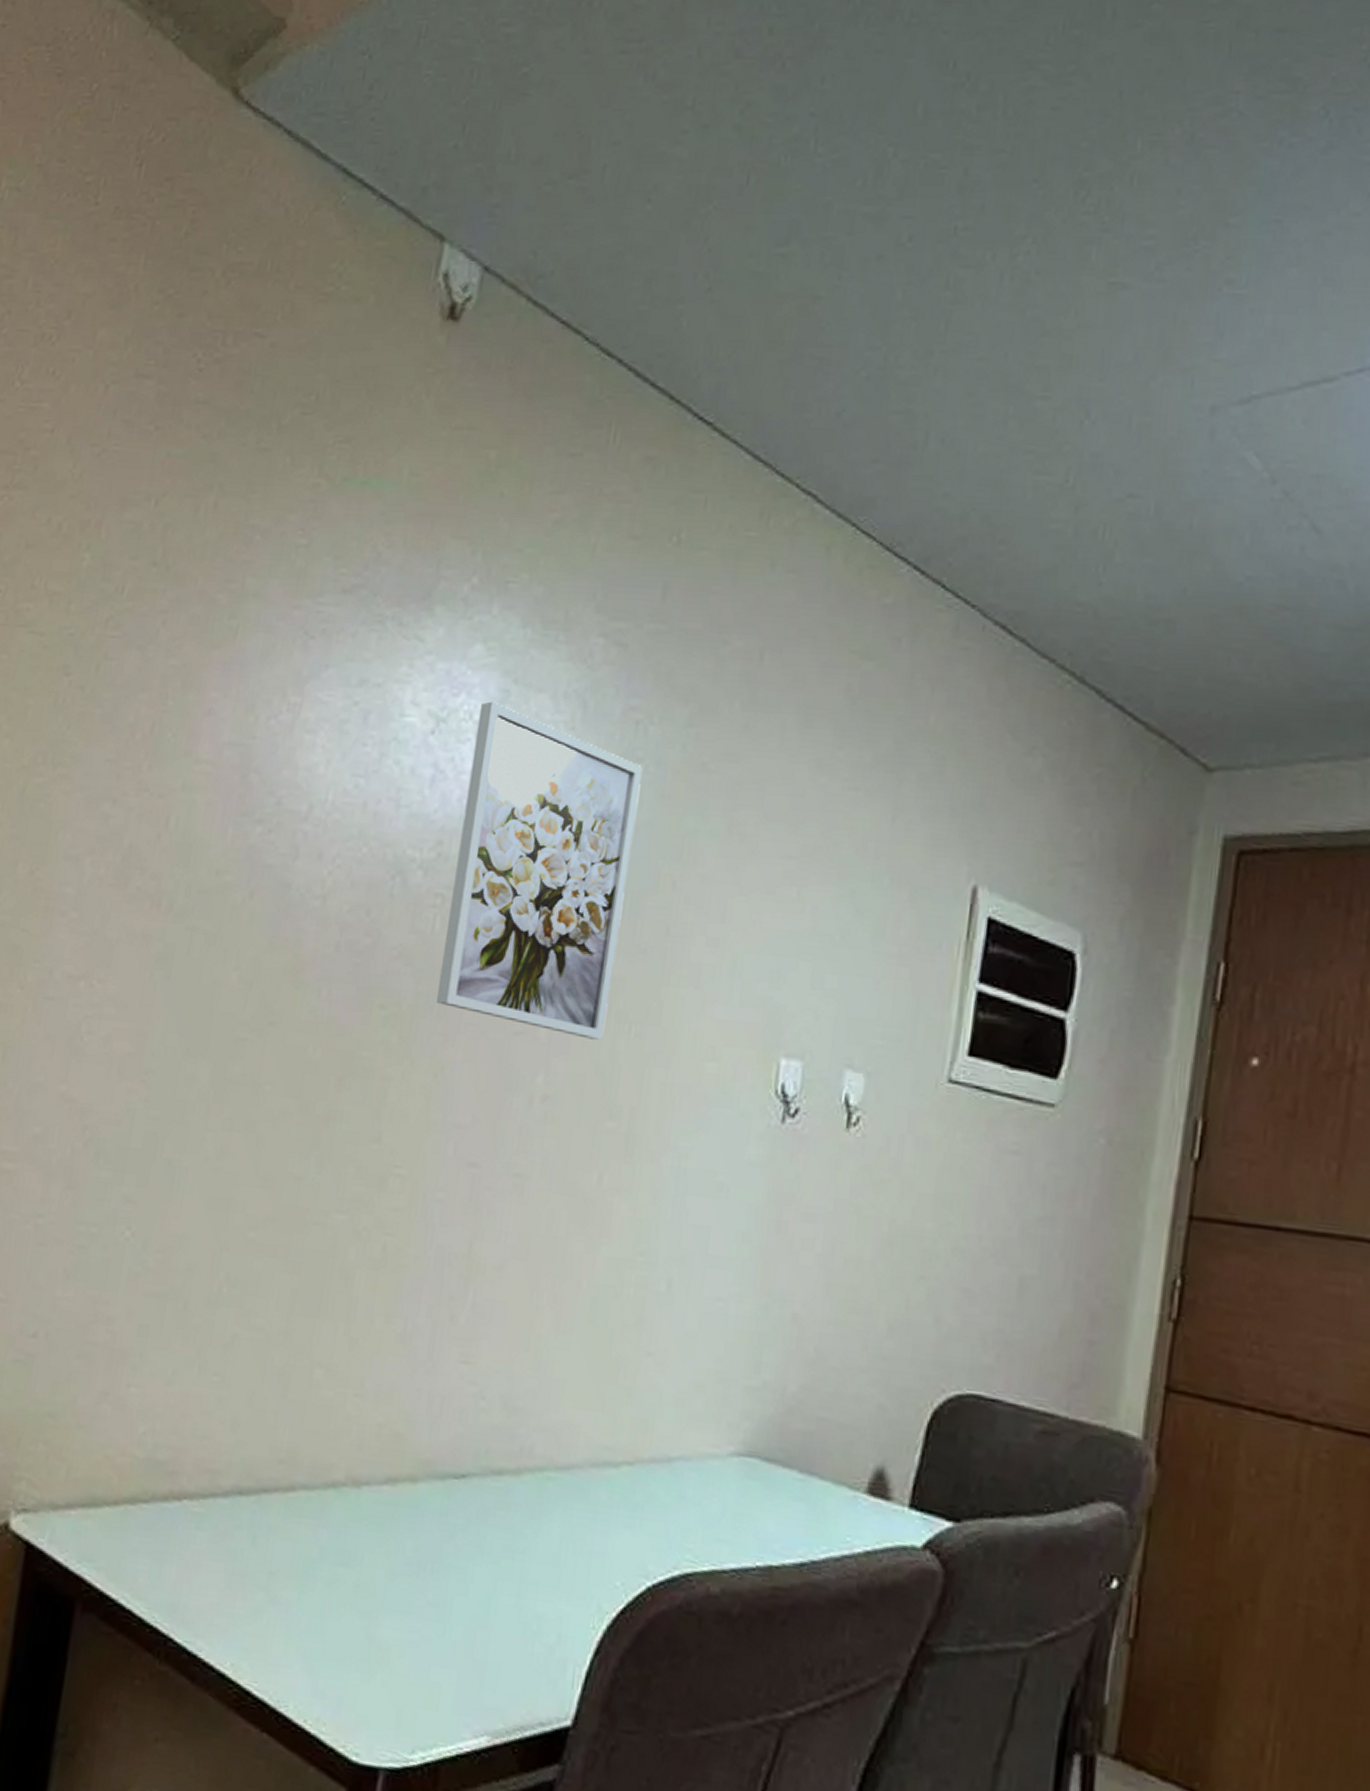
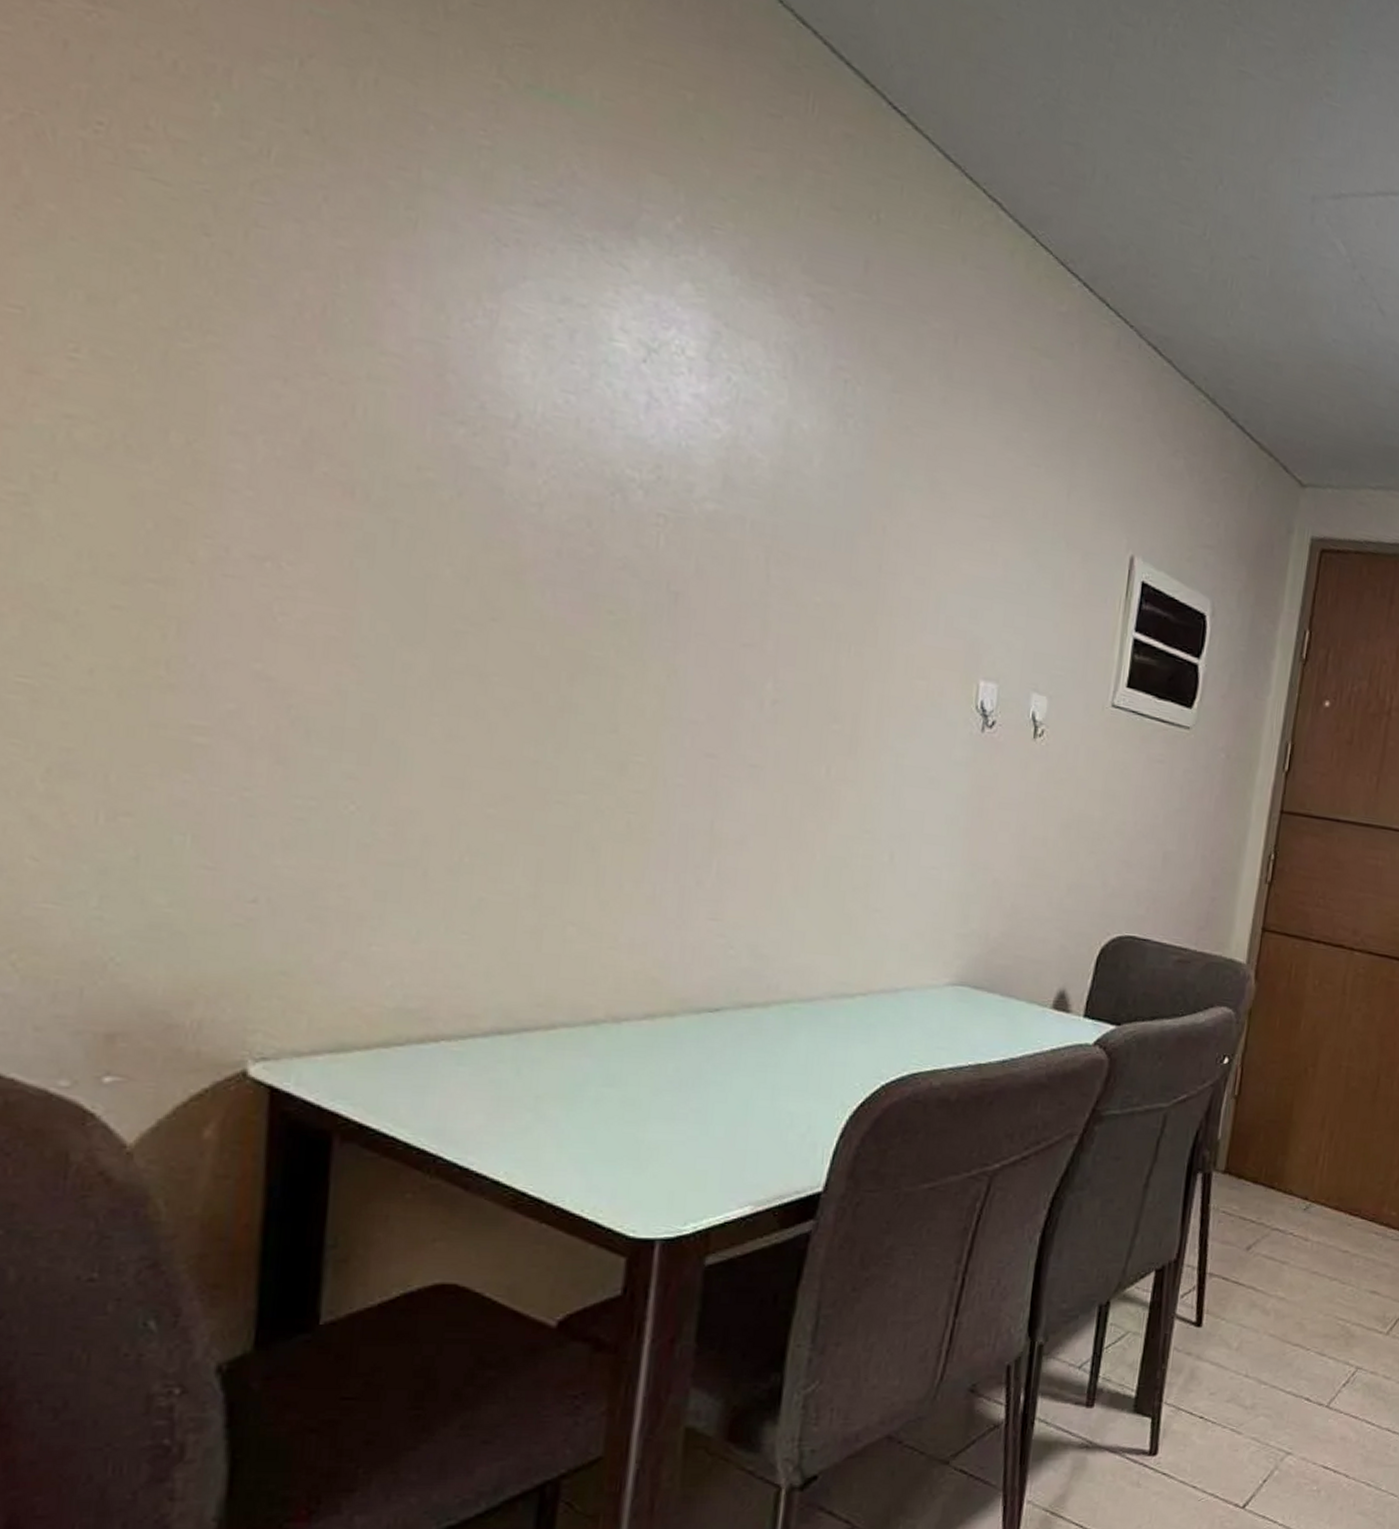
wall art: present [436,701,643,1040] -> none [664,339,853,656]

